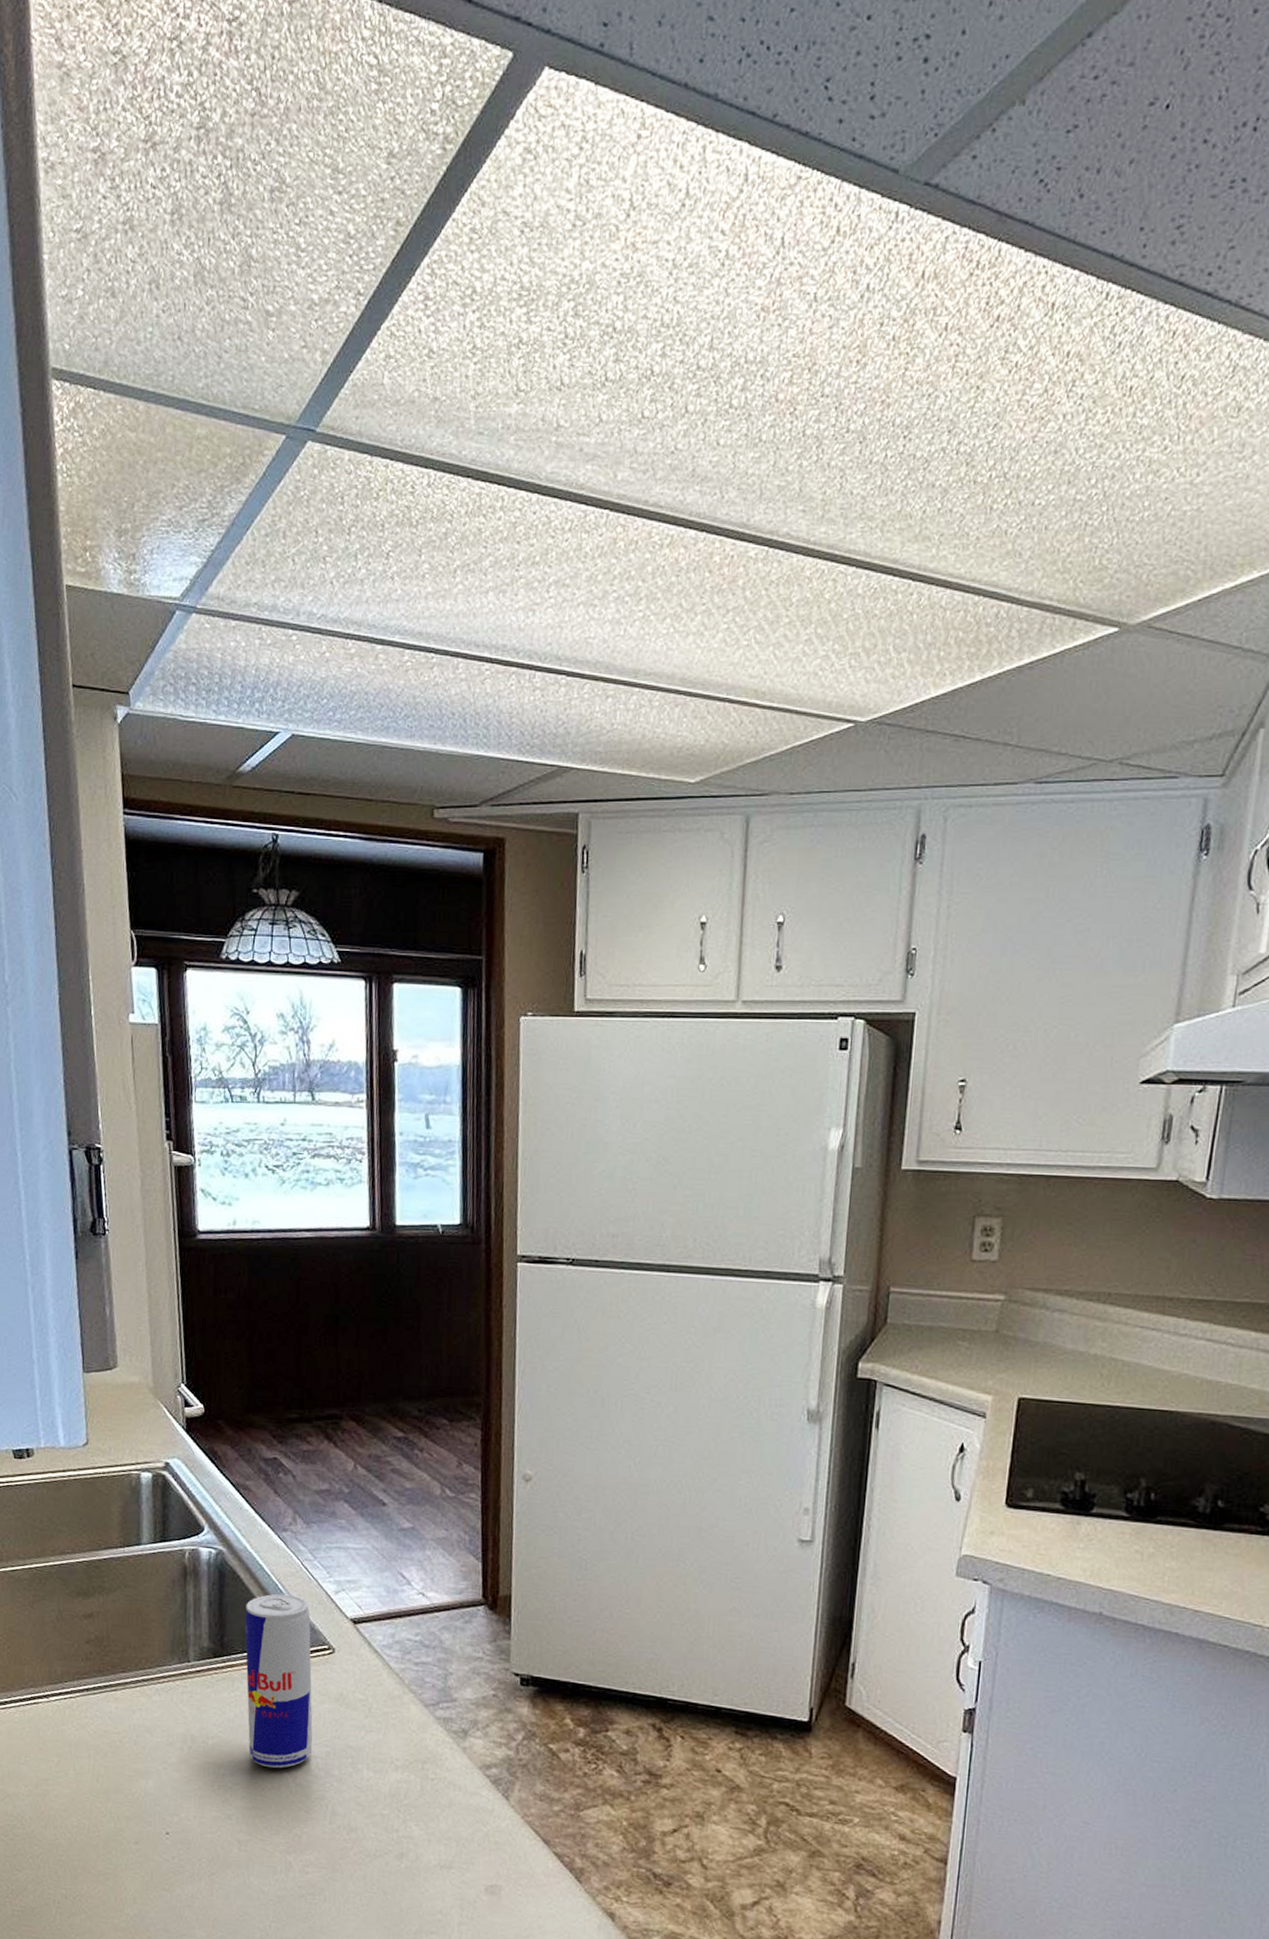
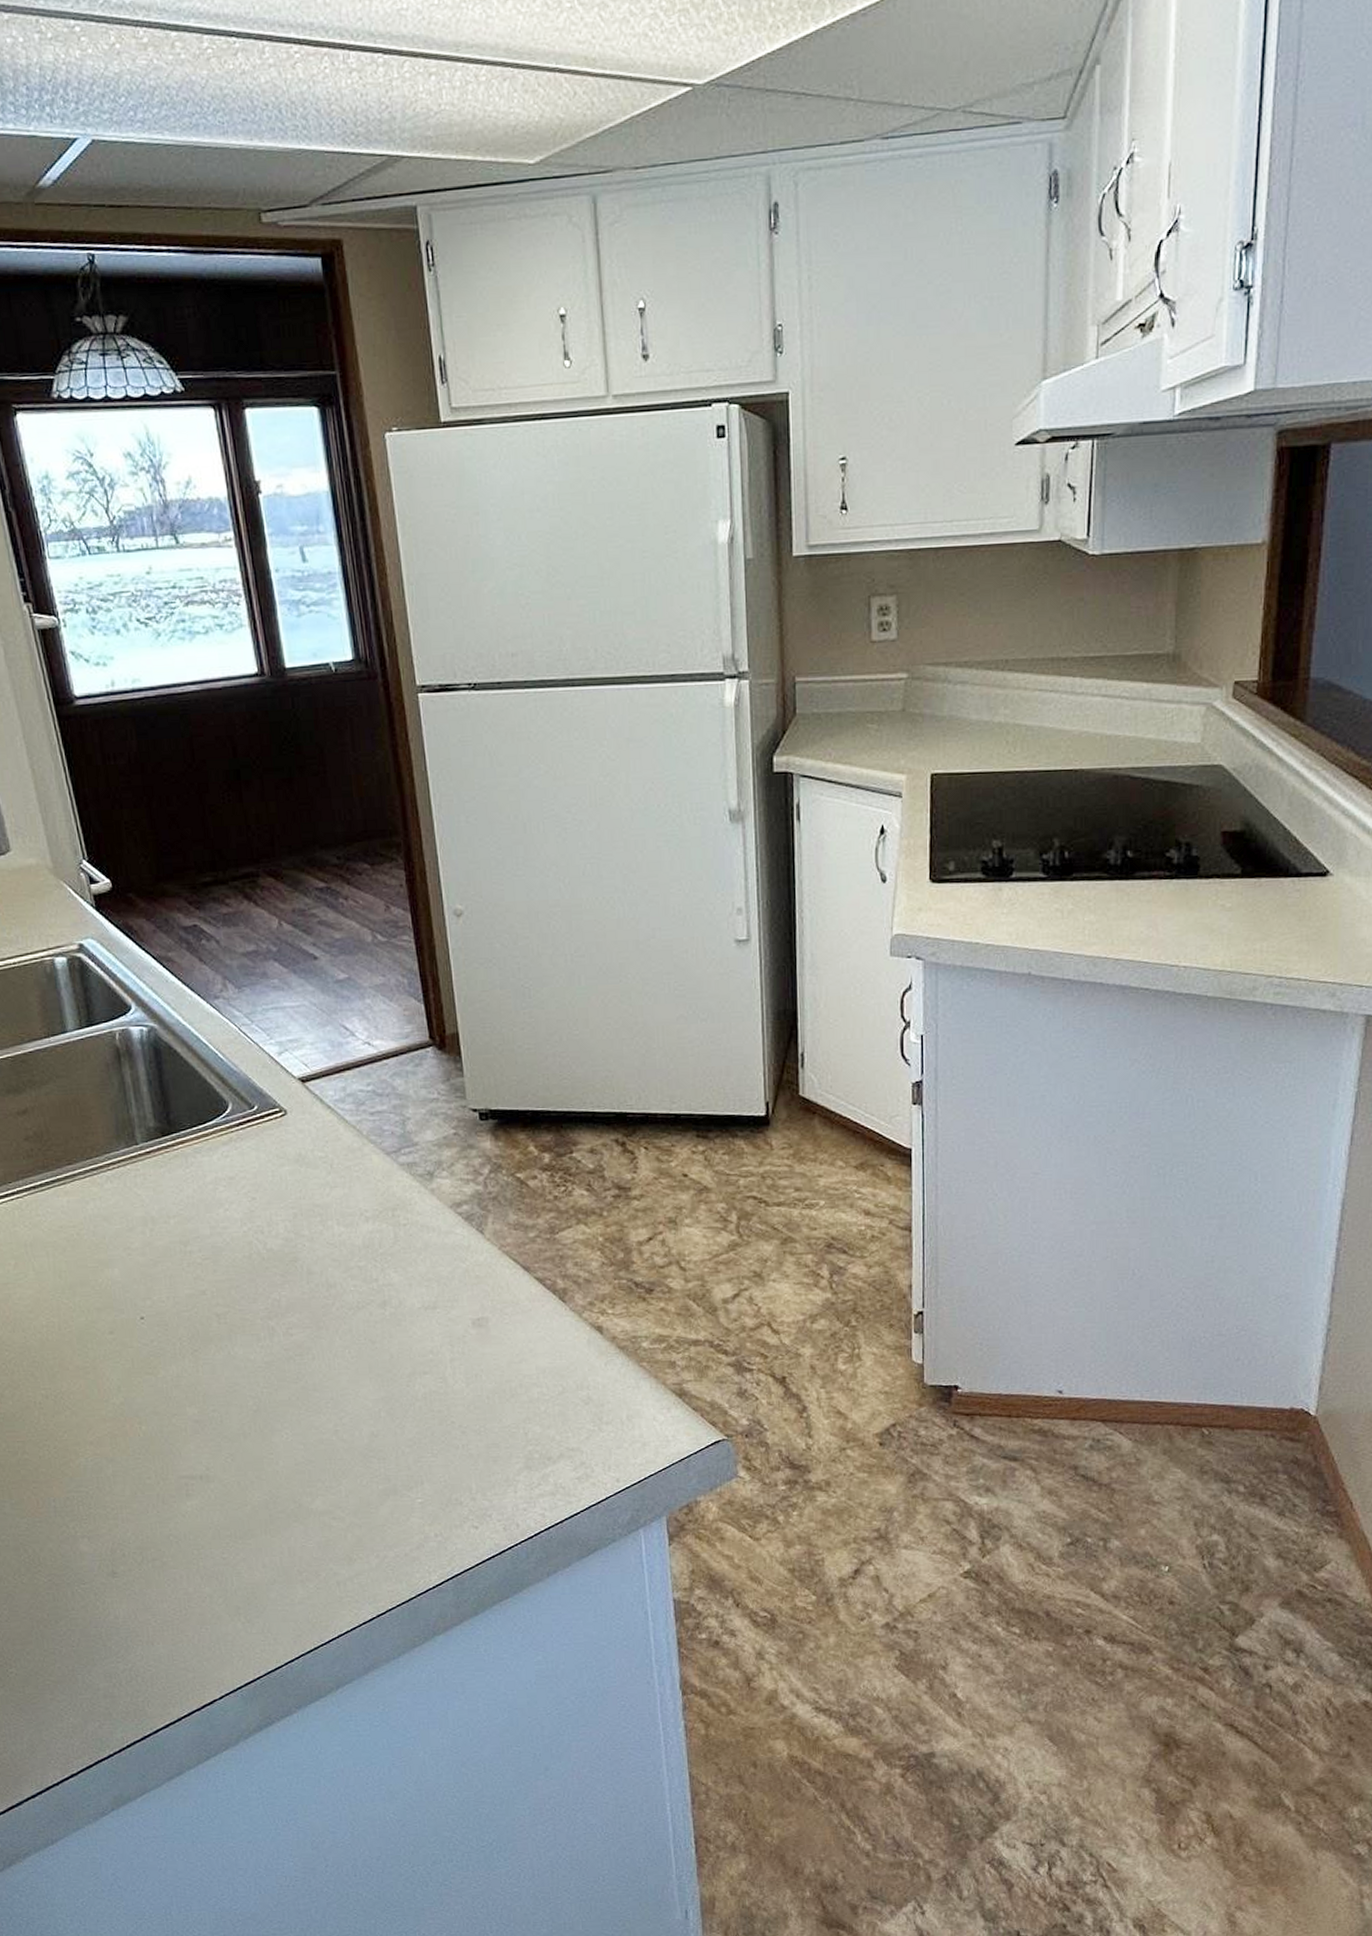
beverage can: present [245,1594,313,1768] -> none [187,1062,279,1238]

